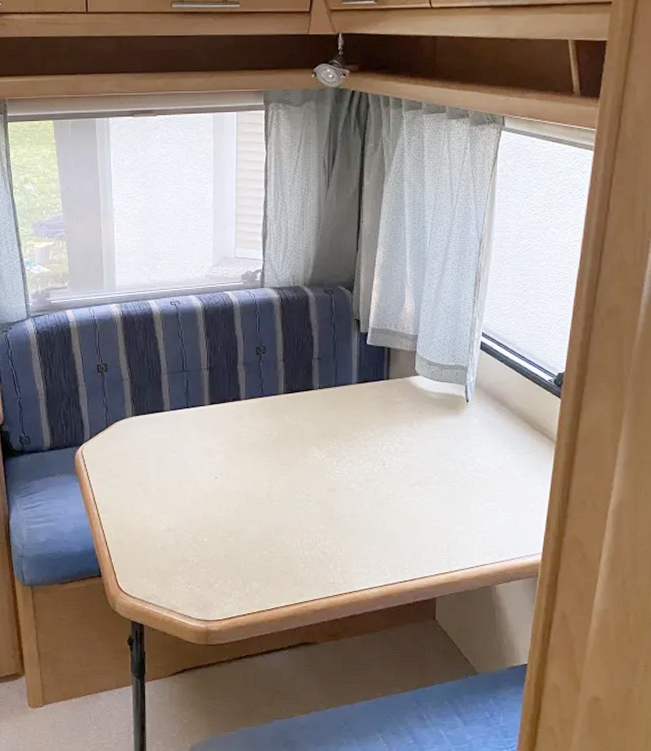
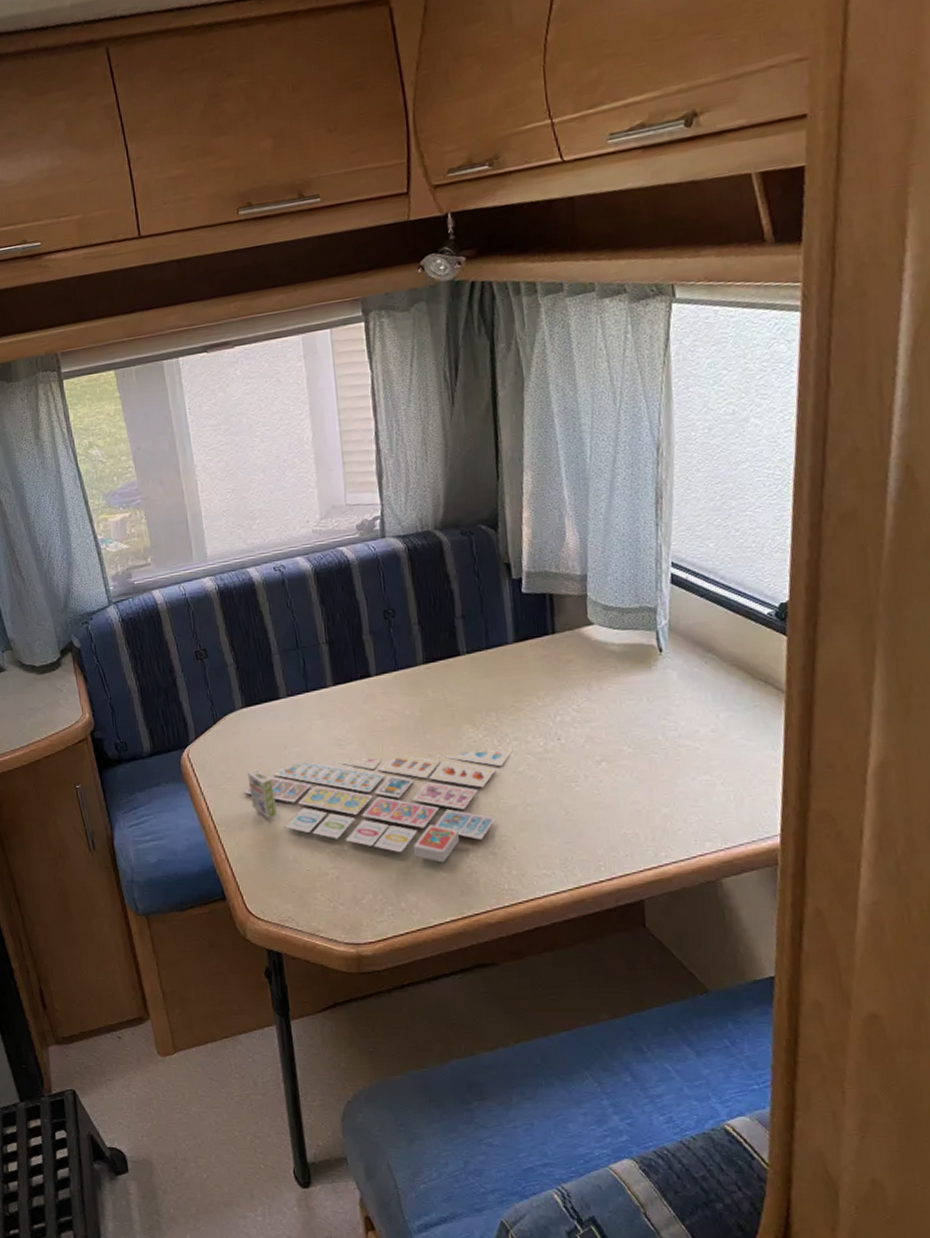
board game: none [126,466,348,558] -> present [243,748,513,863]

